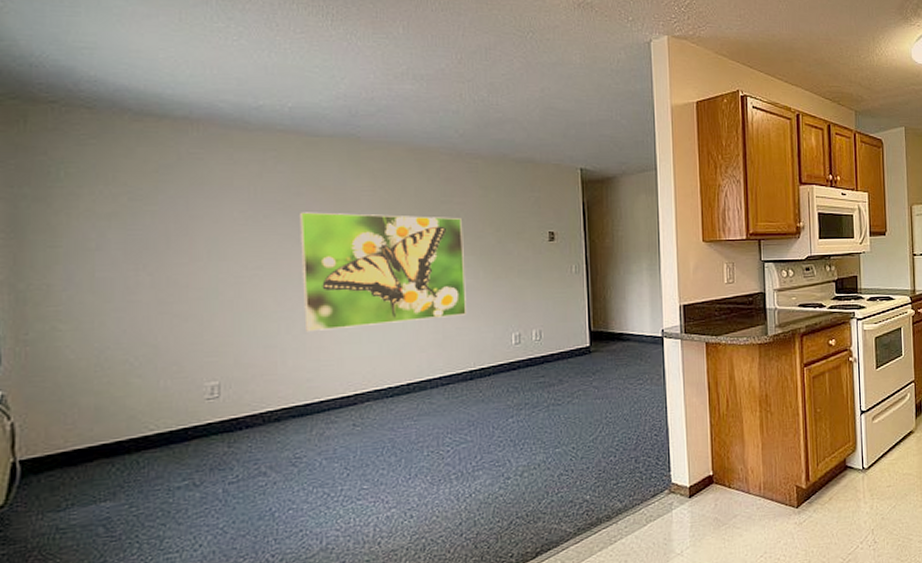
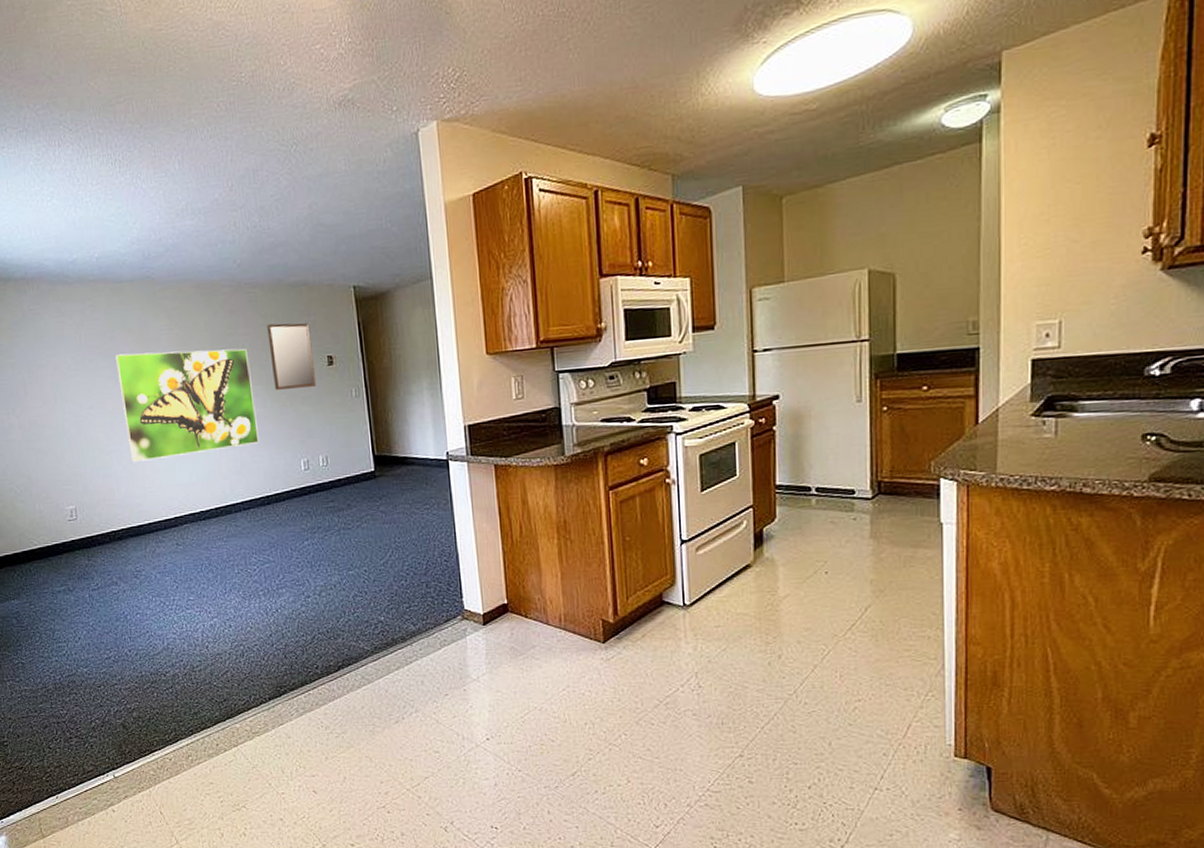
home mirror: none [487,196,536,261] -> present [267,323,317,390]

